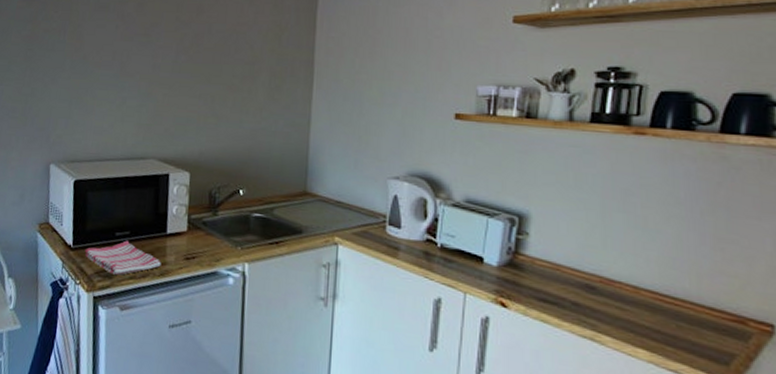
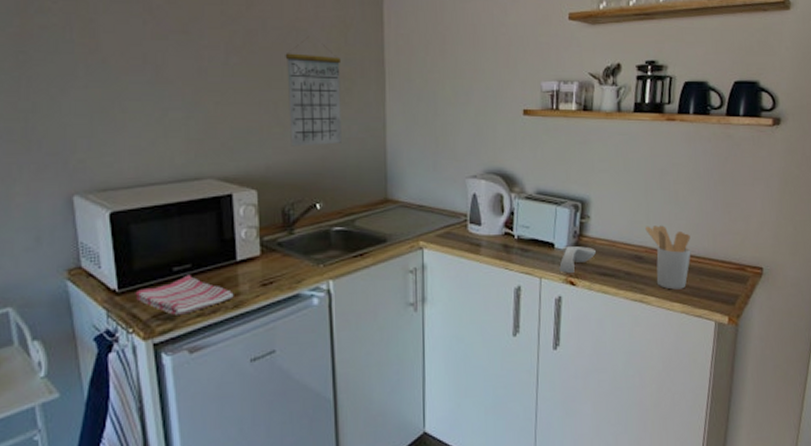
calendar: none [222,38,274,137] -> present [285,36,342,147]
spoon rest: none [488,262,534,294] -> present [559,245,596,274]
utensil holder: none [601,252,665,334] -> present [645,225,691,290]

